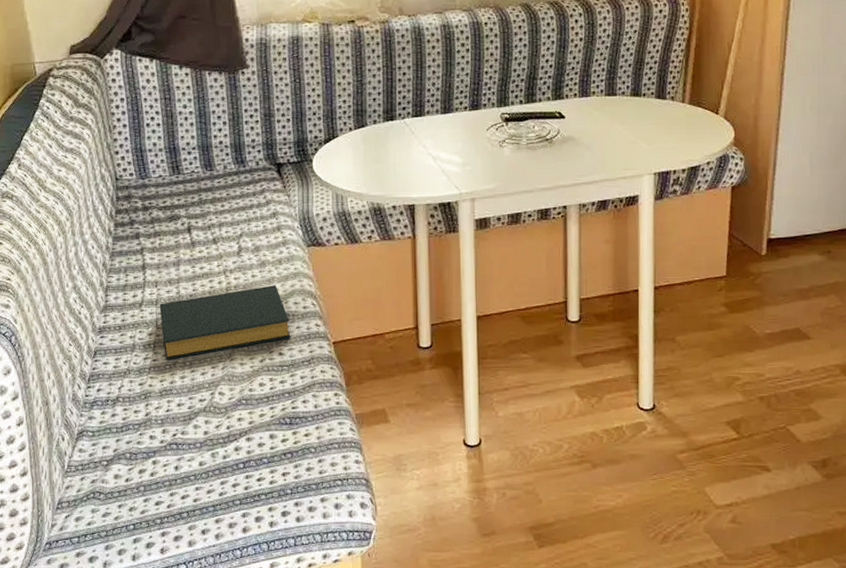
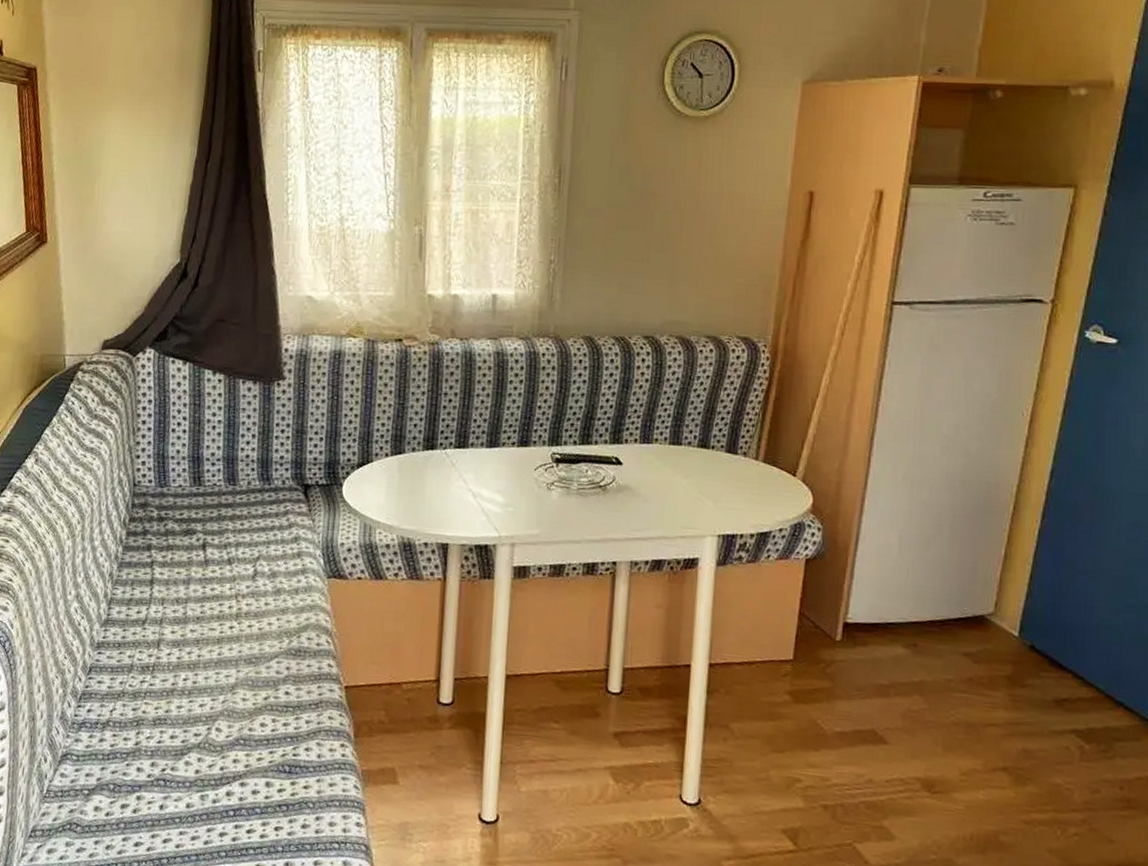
hardback book: present [159,285,291,360] -> none [162,615,301,687]

